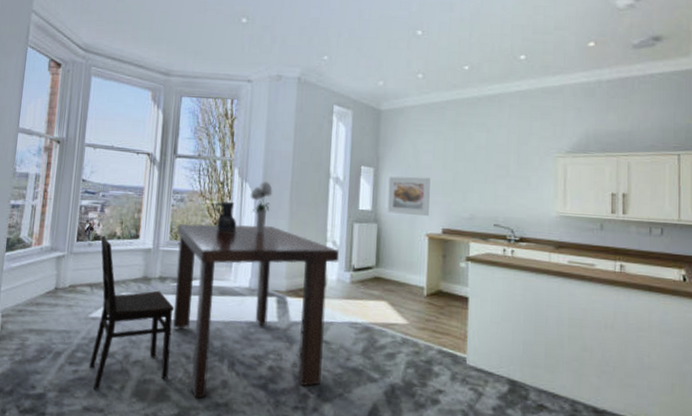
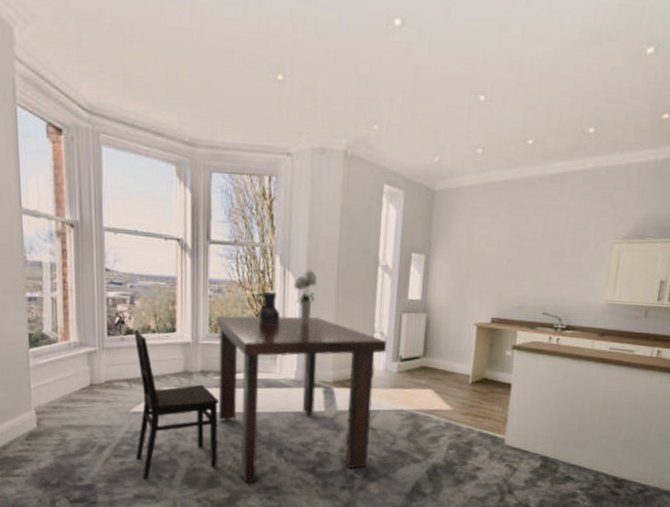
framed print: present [387,176,430,217] -> none [437,264,483,306]

